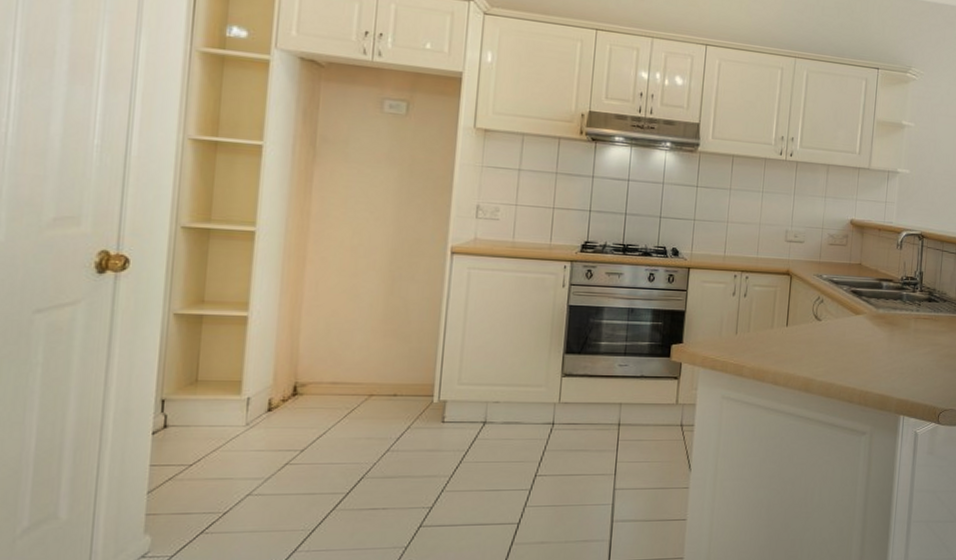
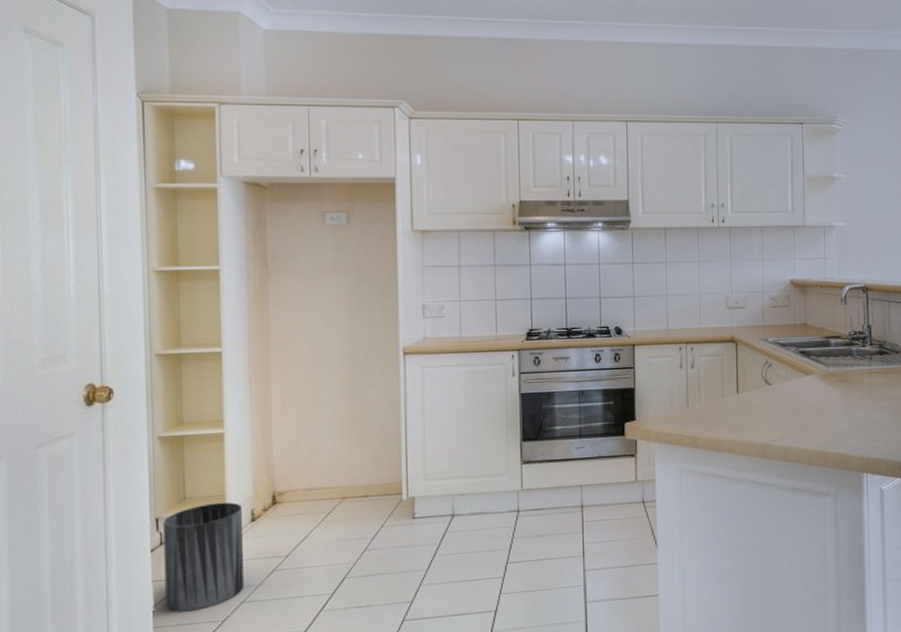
trash can: none [162,388,259,501] -> present [163,502,244,613]

